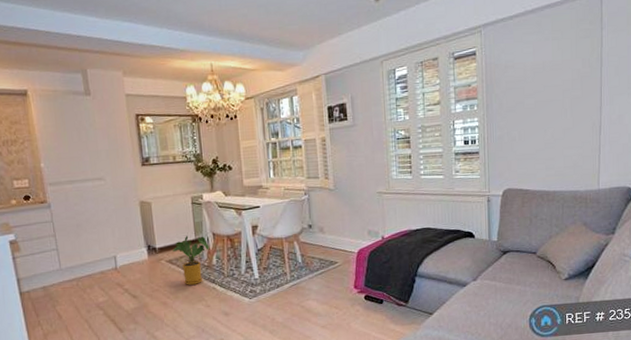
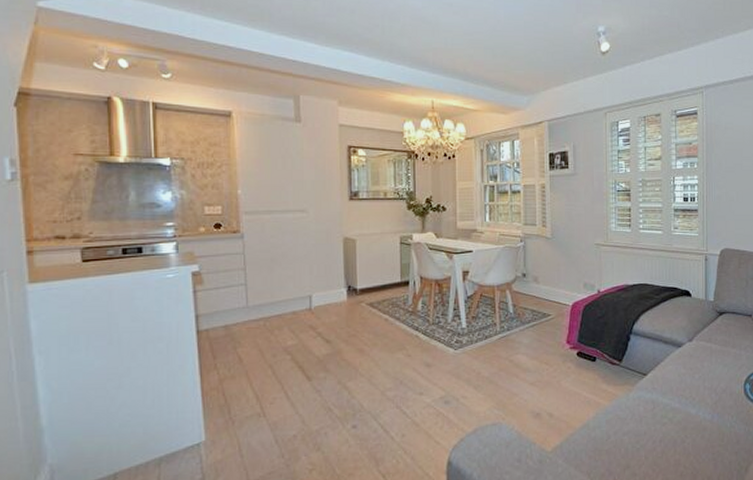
house plant: present [173,236,209,285] -> none [375,278,415,331]

